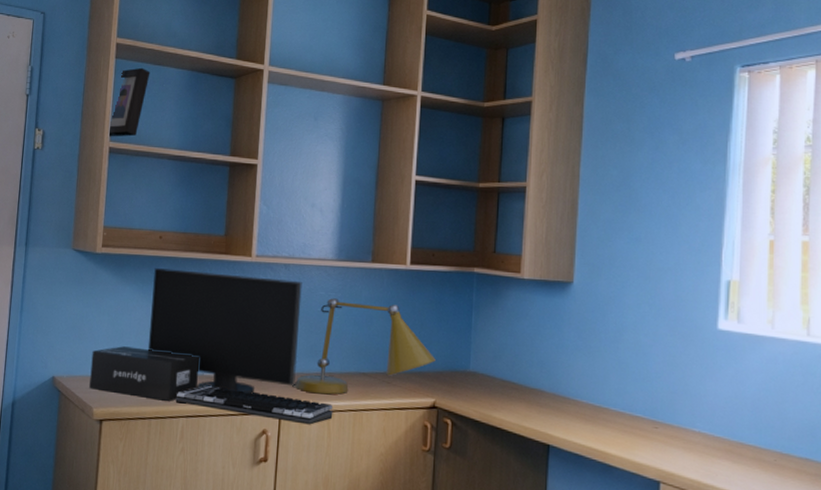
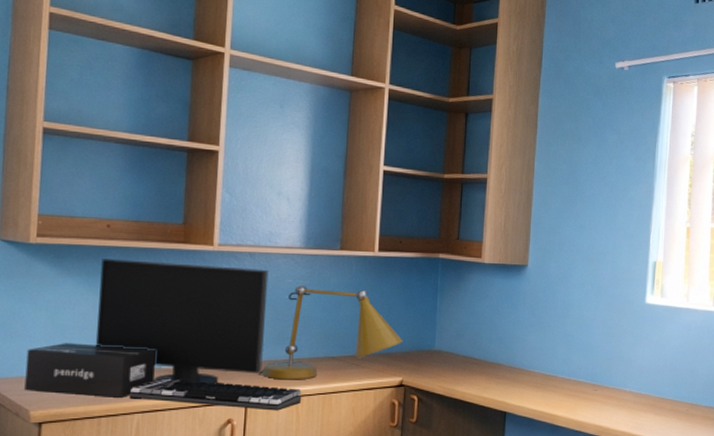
picture frame: present [109,67,151,137] -> none [43,41,93,117]

